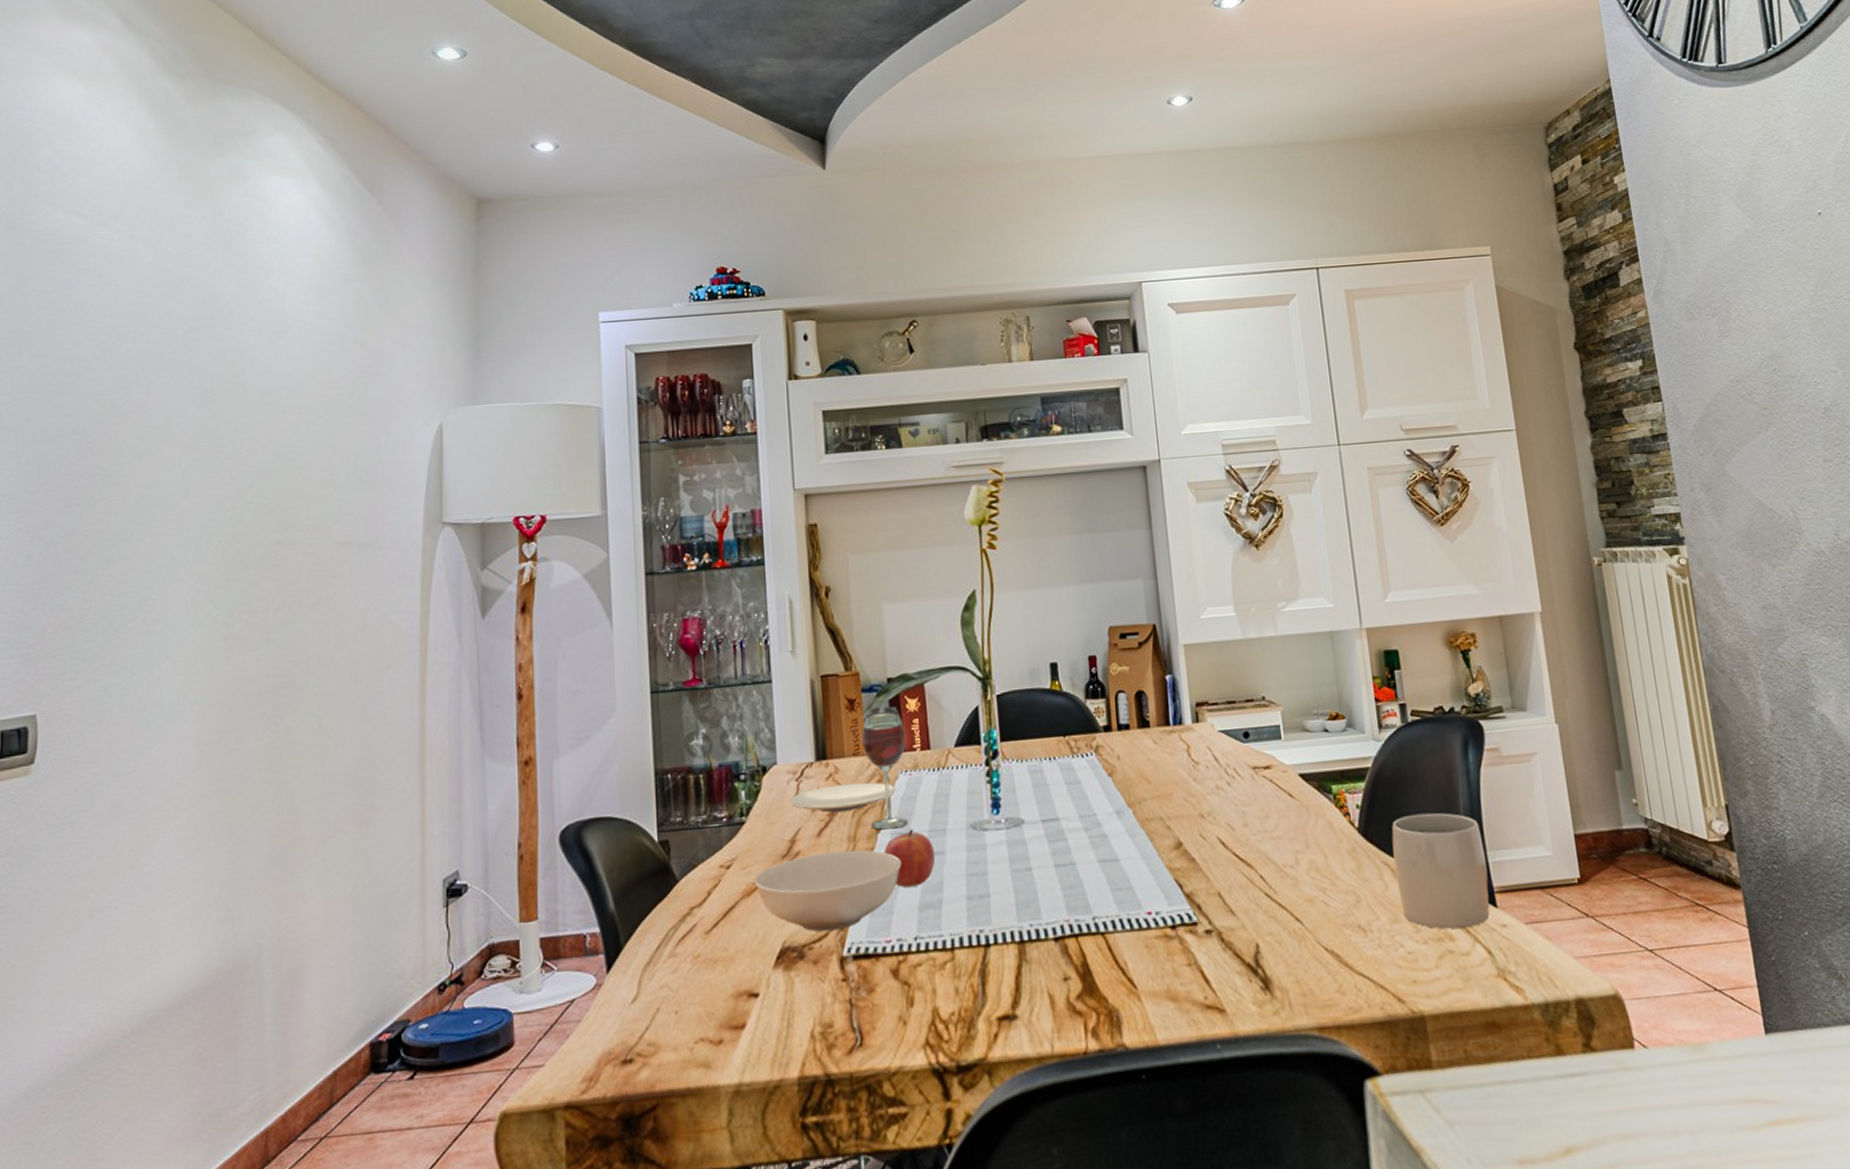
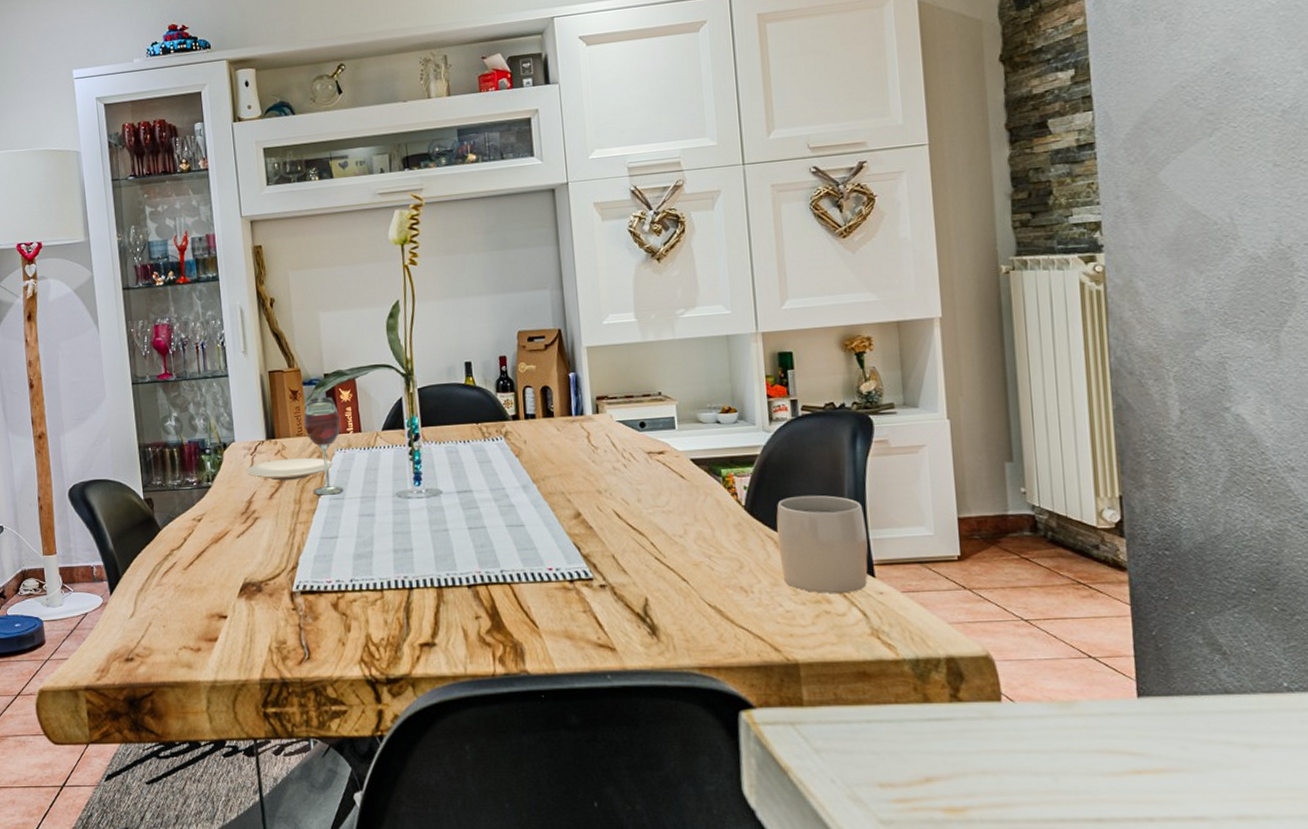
bowl: present [754,849,902,932] -> none [220,510,339,573]
fruit: present [884,829,936,887] -> none [324,495,367,541]

